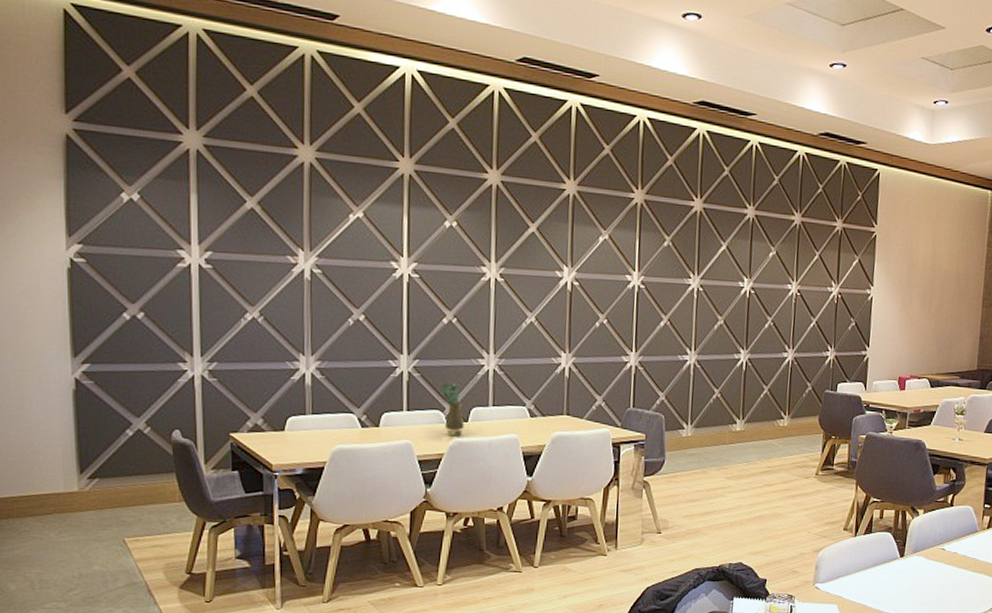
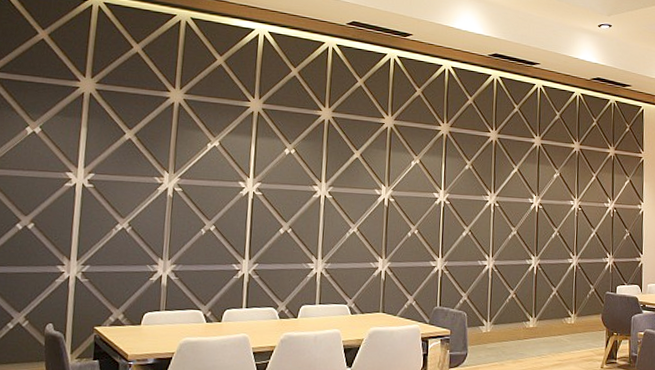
vase: present [441,380,464,437] -> none [275,282,294,331]

